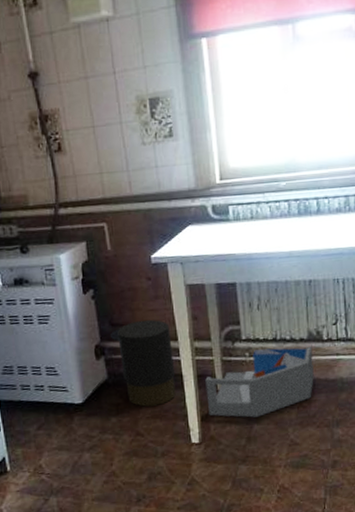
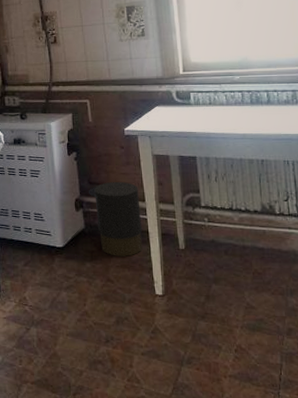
storage bin: present [205,344,314,418] -> none [168,216,268,278]

